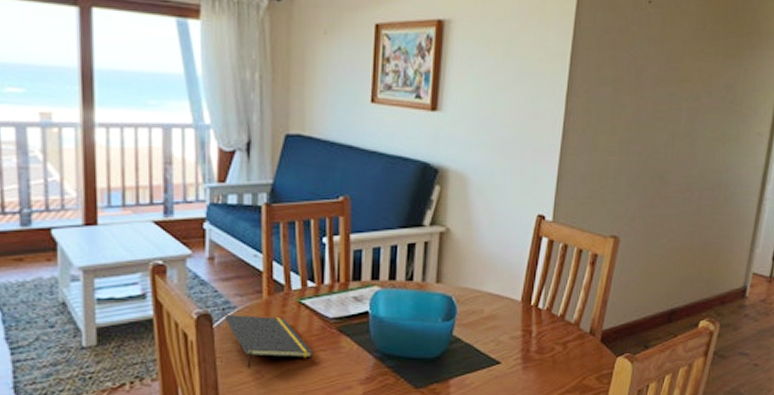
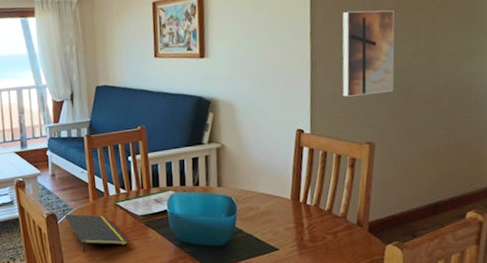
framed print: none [593,72,659,179] -> present [342,10,395,97]

